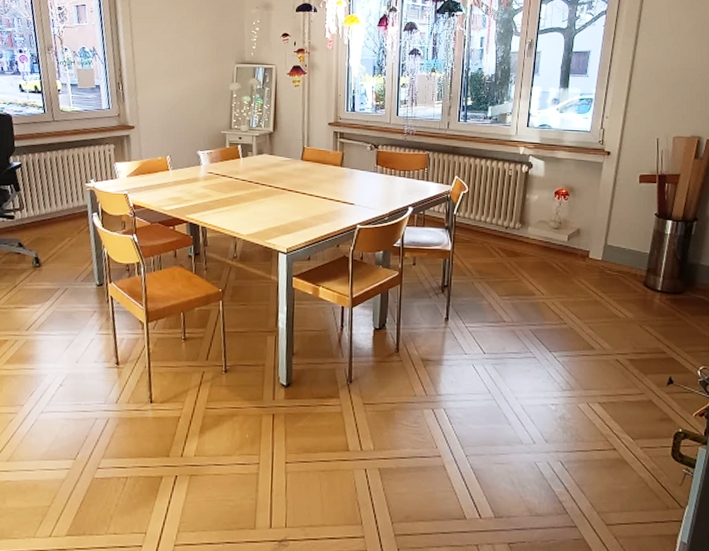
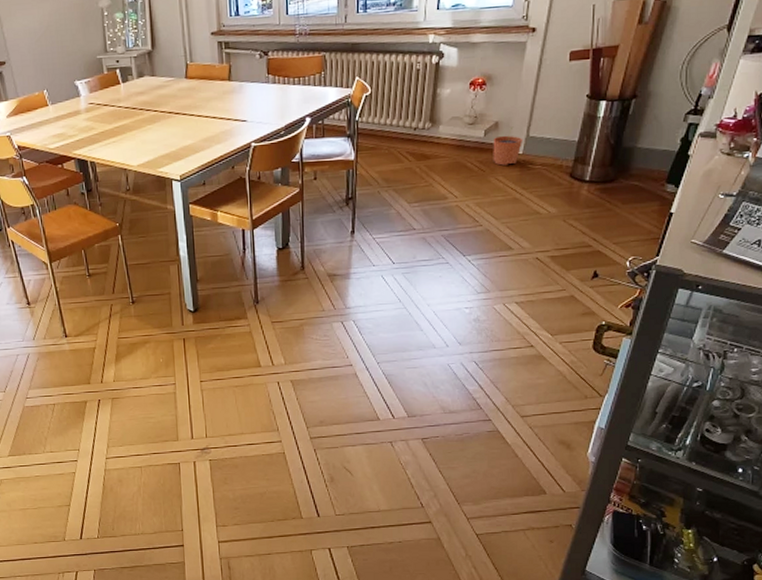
plant pot: none [575,234,602,269] -> present [493,126,524,166]

